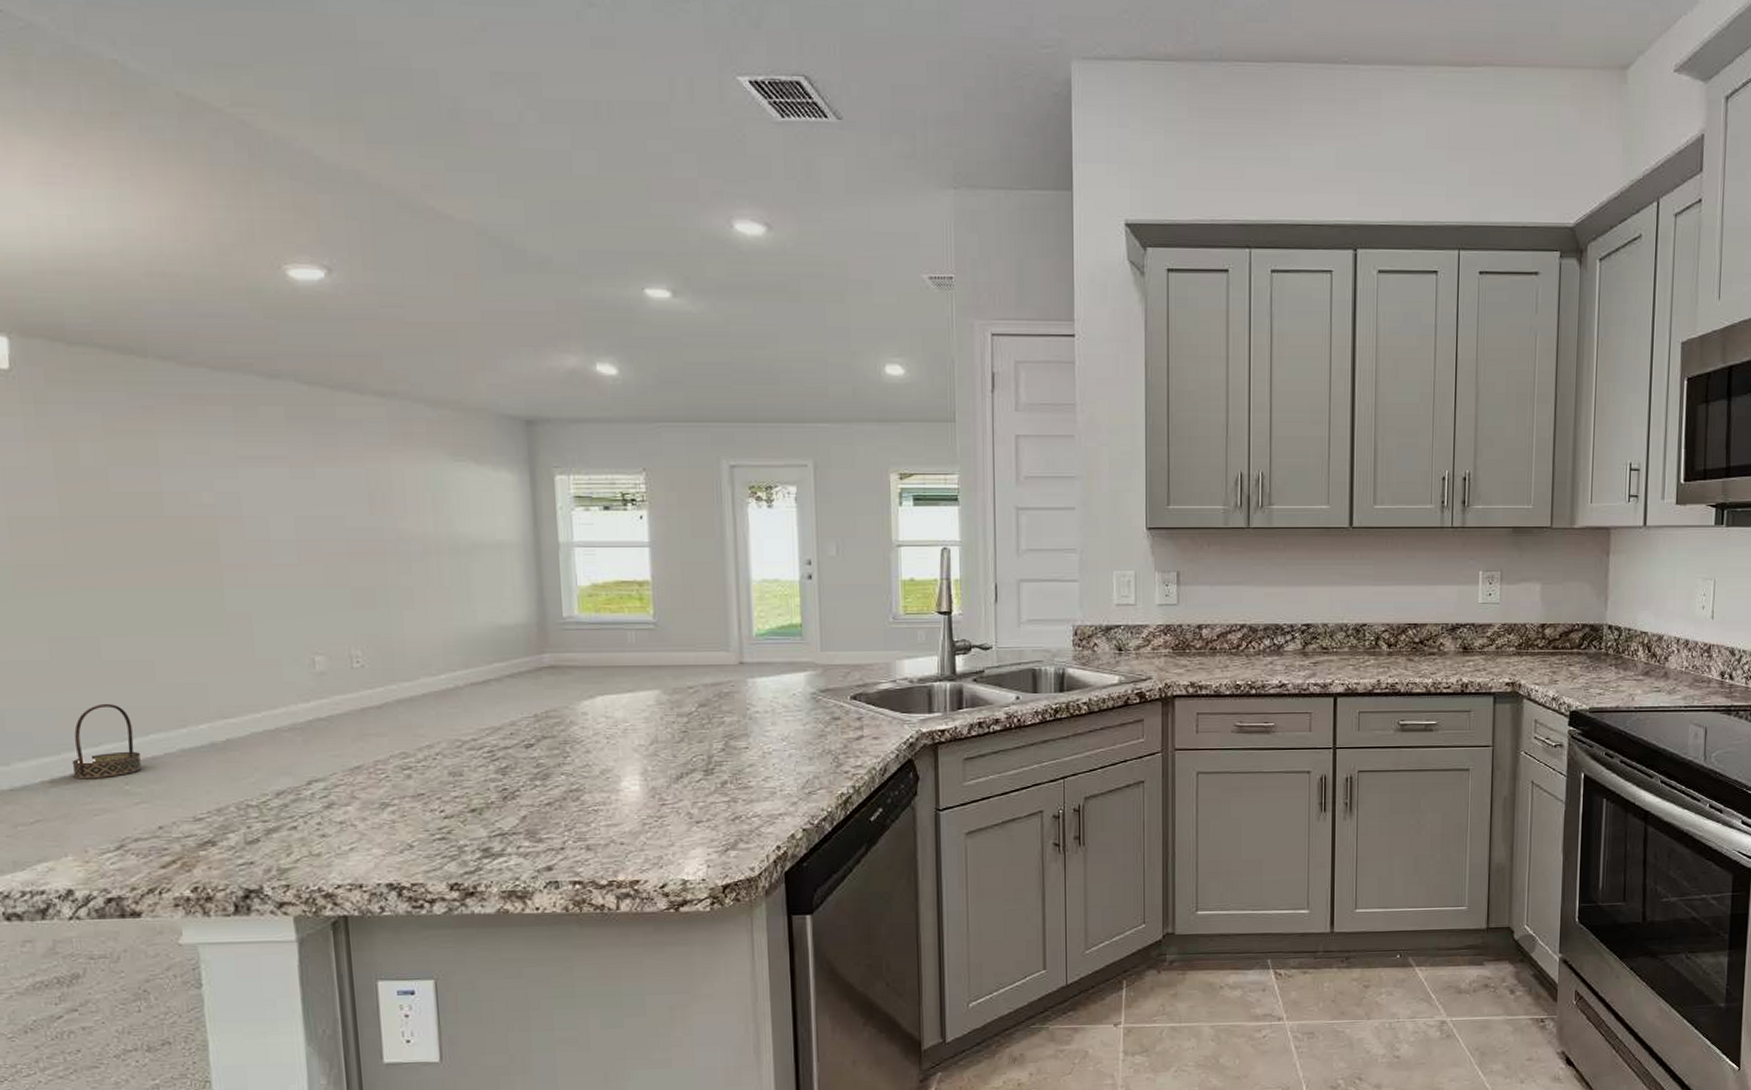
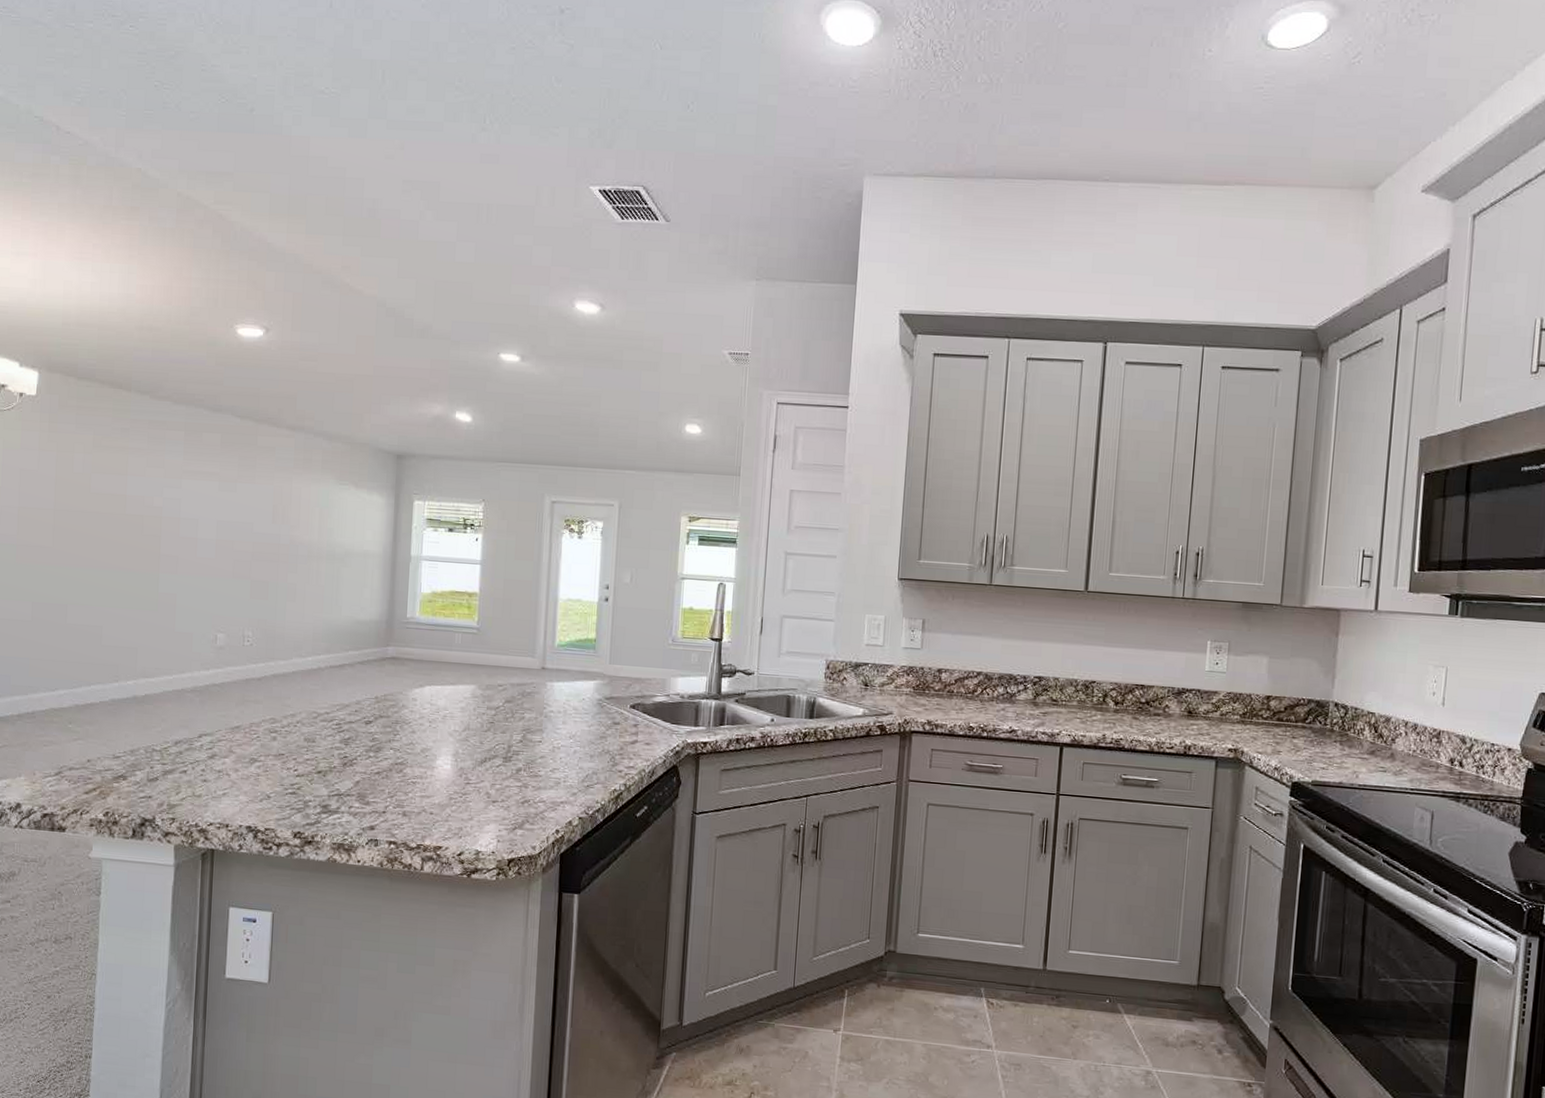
basket: present [72,703,141,780] -> none [34,657,84,717]

